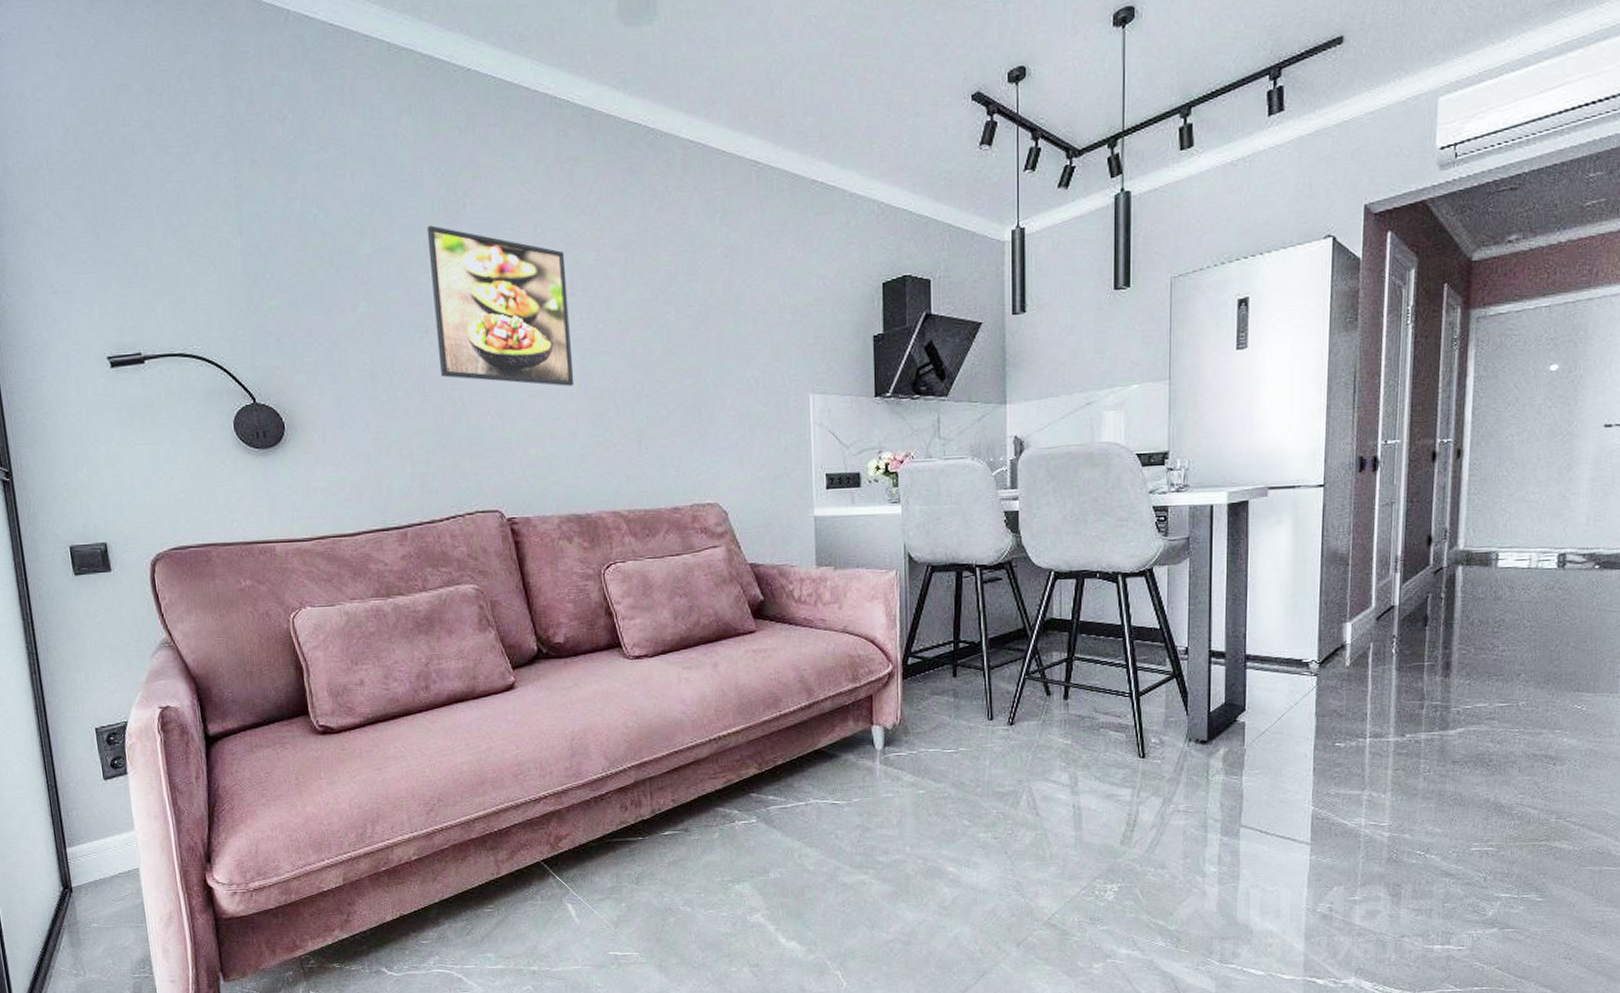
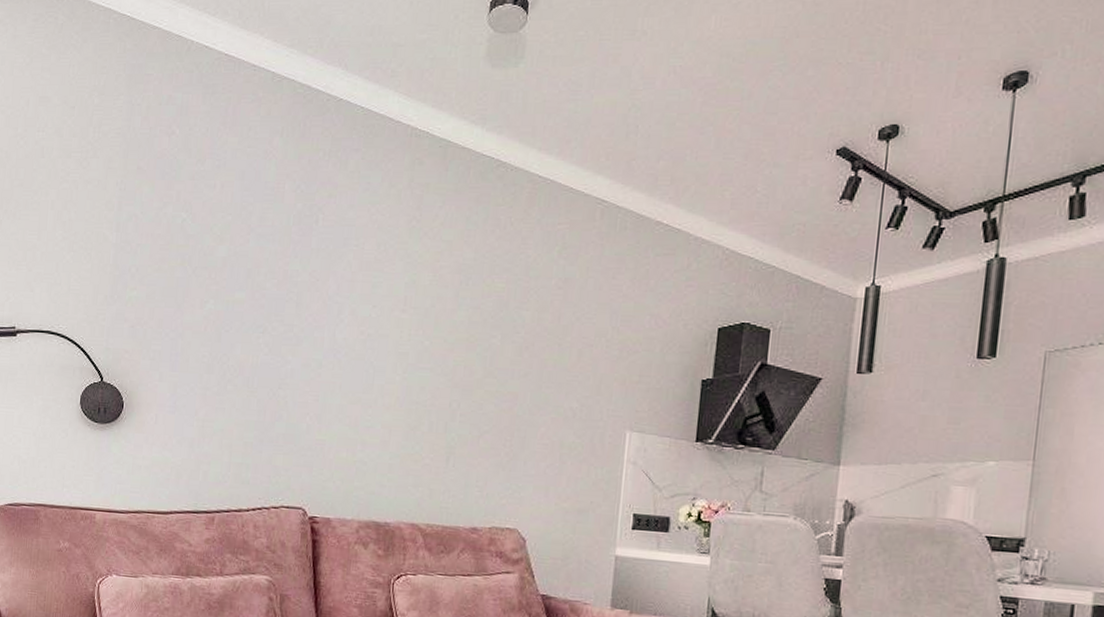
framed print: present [426,225,575,386] -> none [270,236,403,397]

